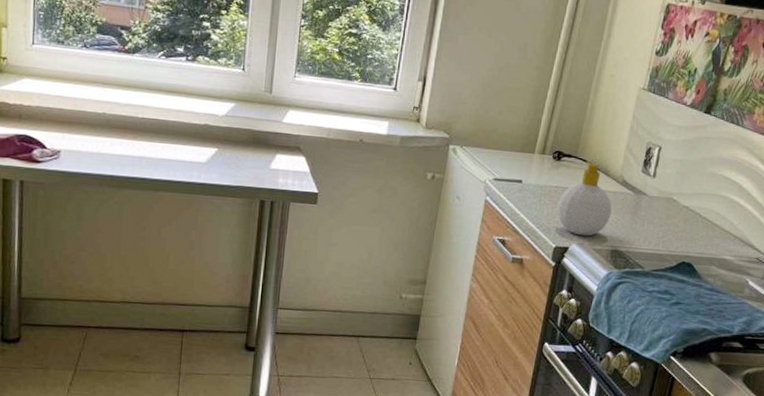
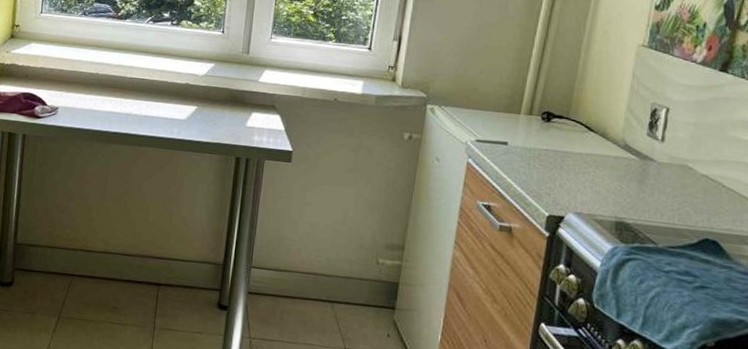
soap bottle: present [557,161,612,237] -> none [549,123,614,206]

